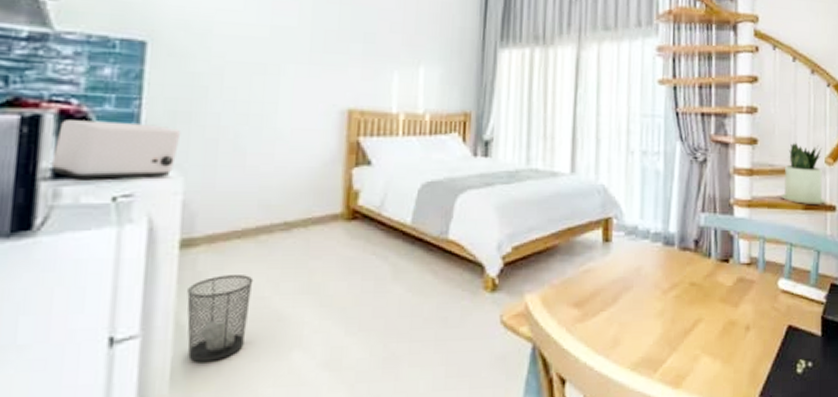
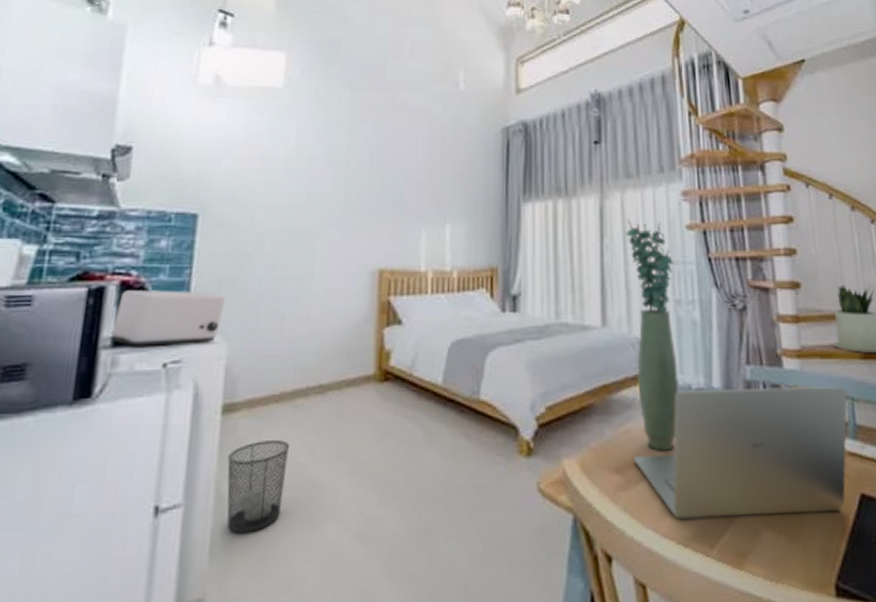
laptop: none [591,233,787,347] -> present [633,386,847,519]
vase: none [600,71,644,289] -> present [626,219,679,453]

